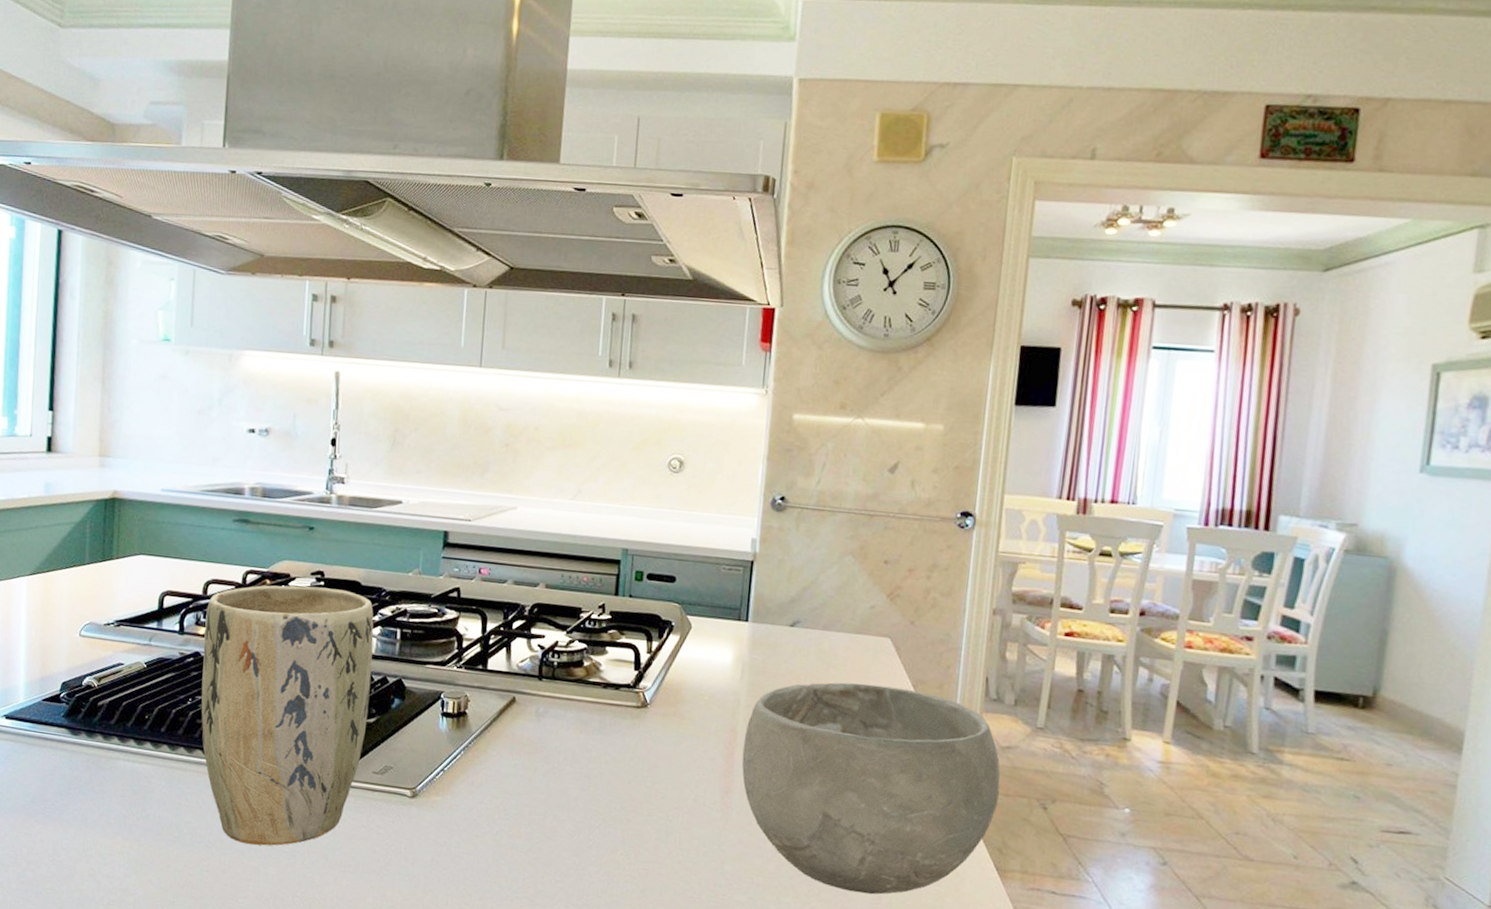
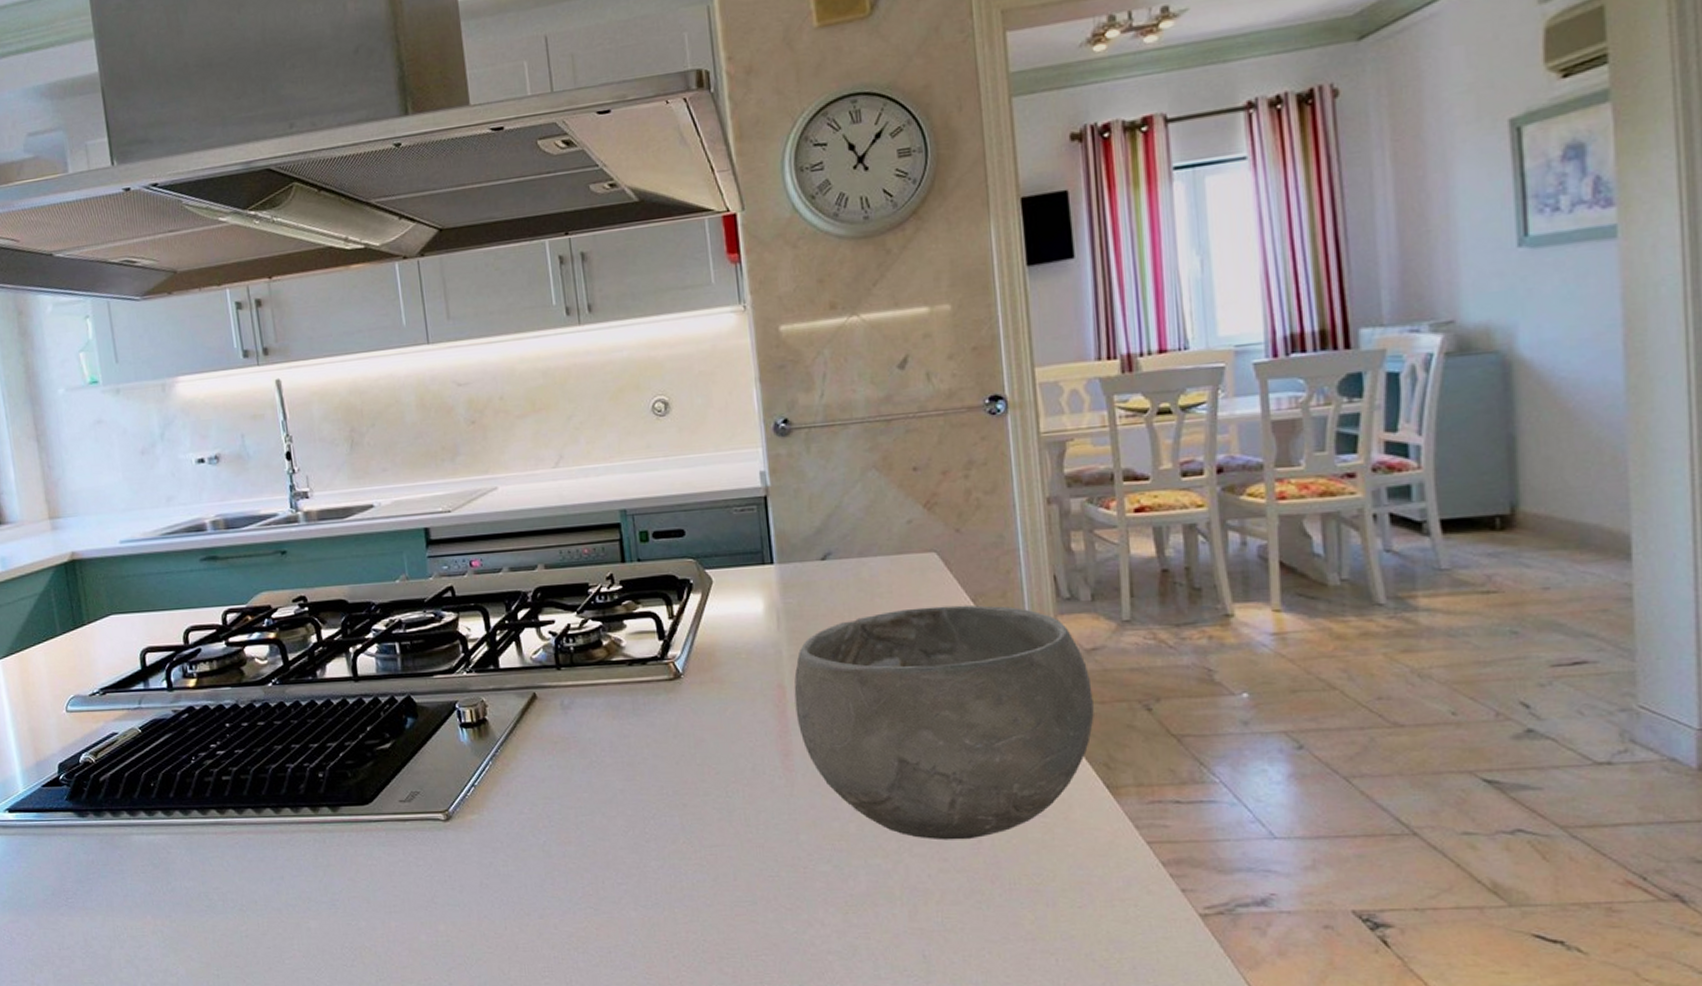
plant pot: present [201,585,374,846] -> none [191,611,384,901]

